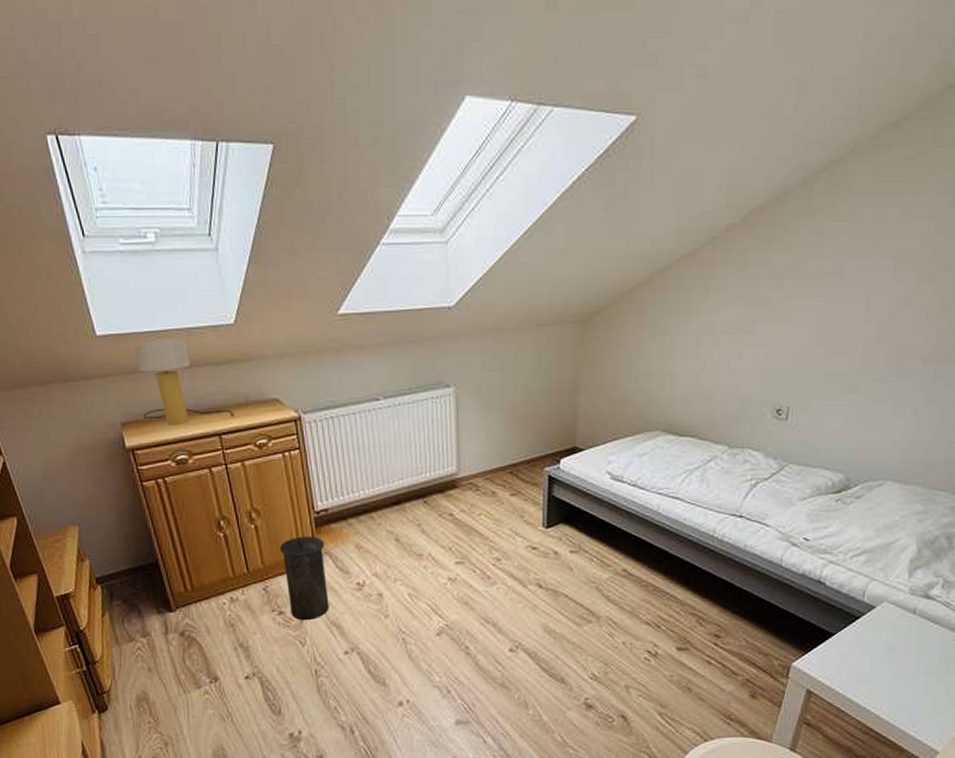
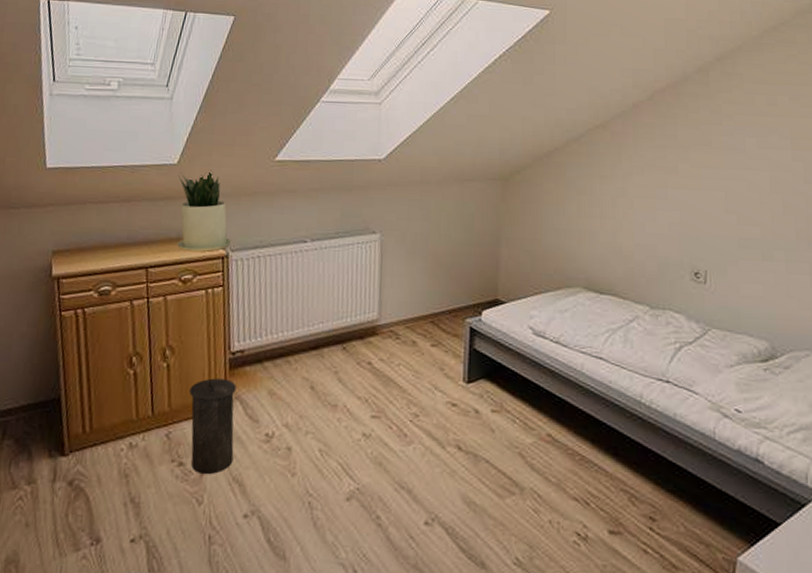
table lamp: present [133,339,235,425] -> none [74,174,164,257]
planter: none [236,328,303,417] -> present [177,170,232,253]

